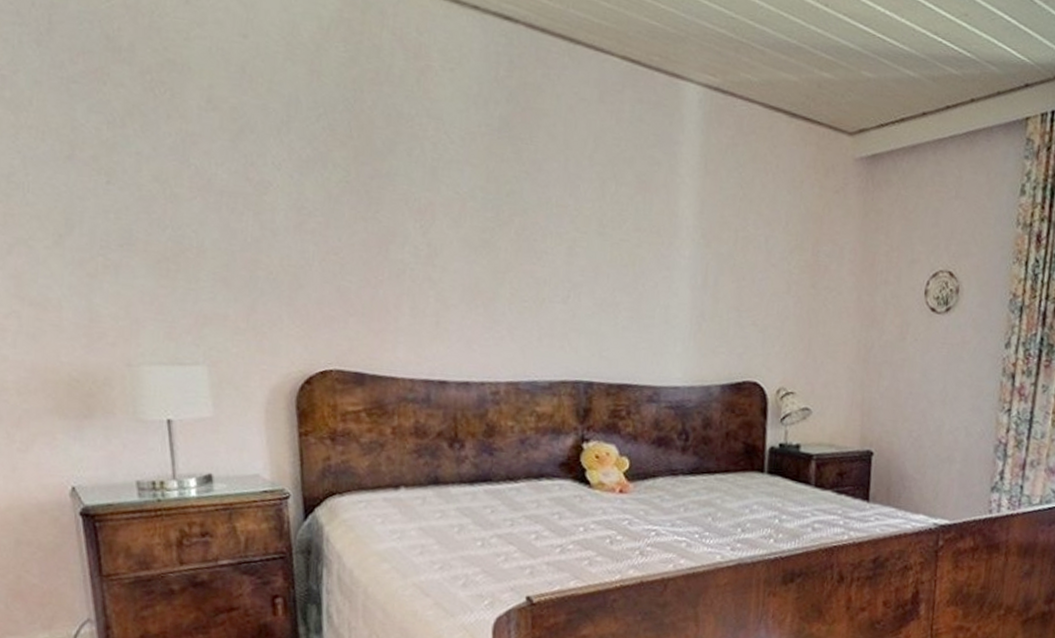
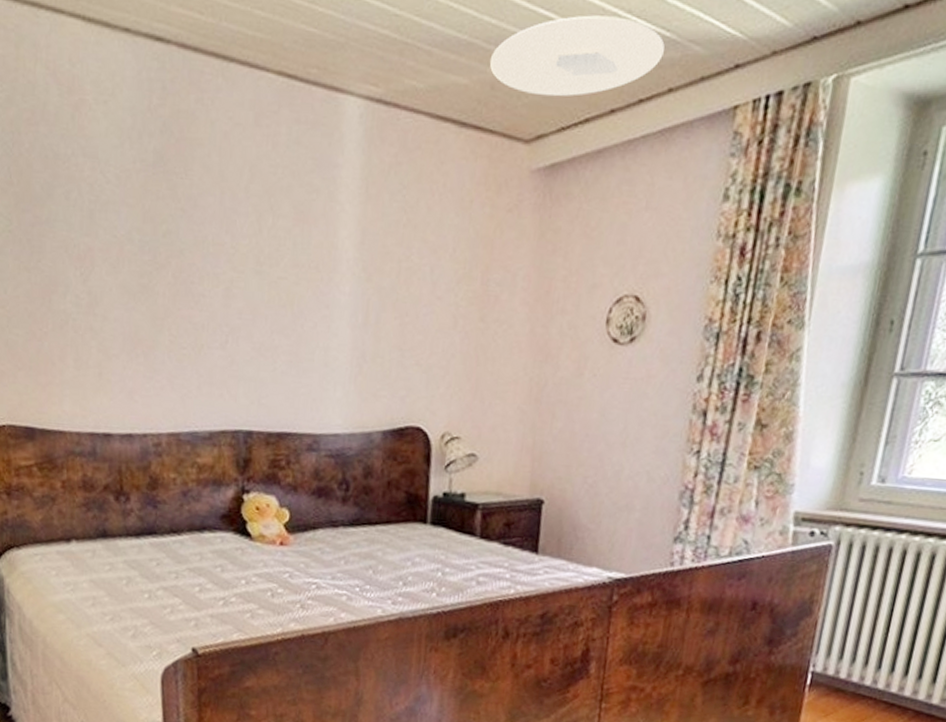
ceiling light: none [816,33,966,99] -> present [489,15,665,97]

